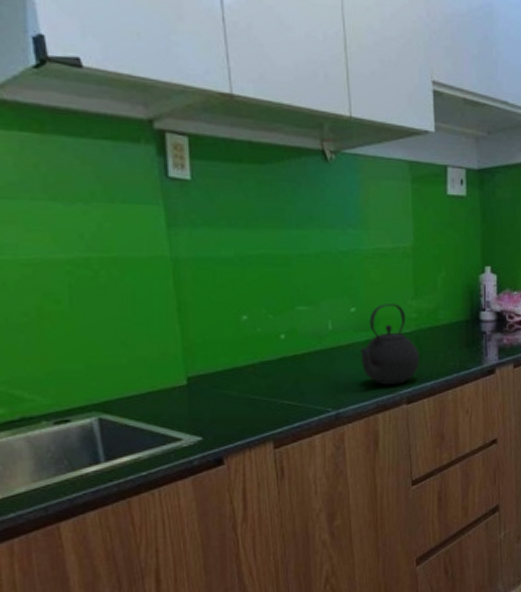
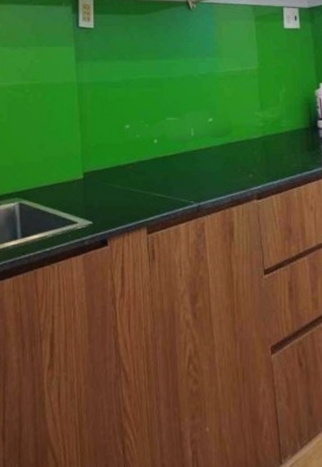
kettle: present [359,303,420,385] -> none [216,115,267,182]

